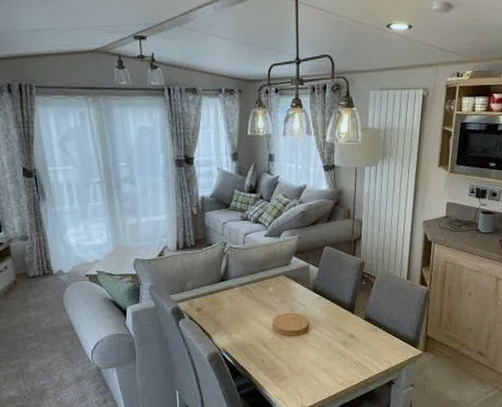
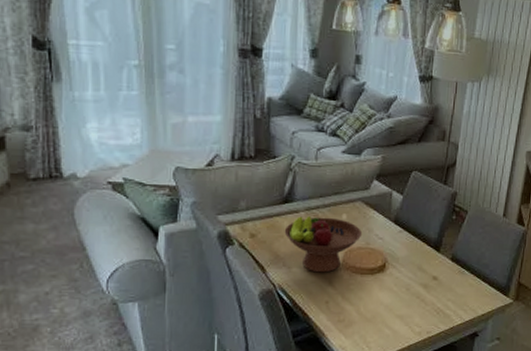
fruit bowl: none [223,290,287,337] -> present [284,216,363,273]

